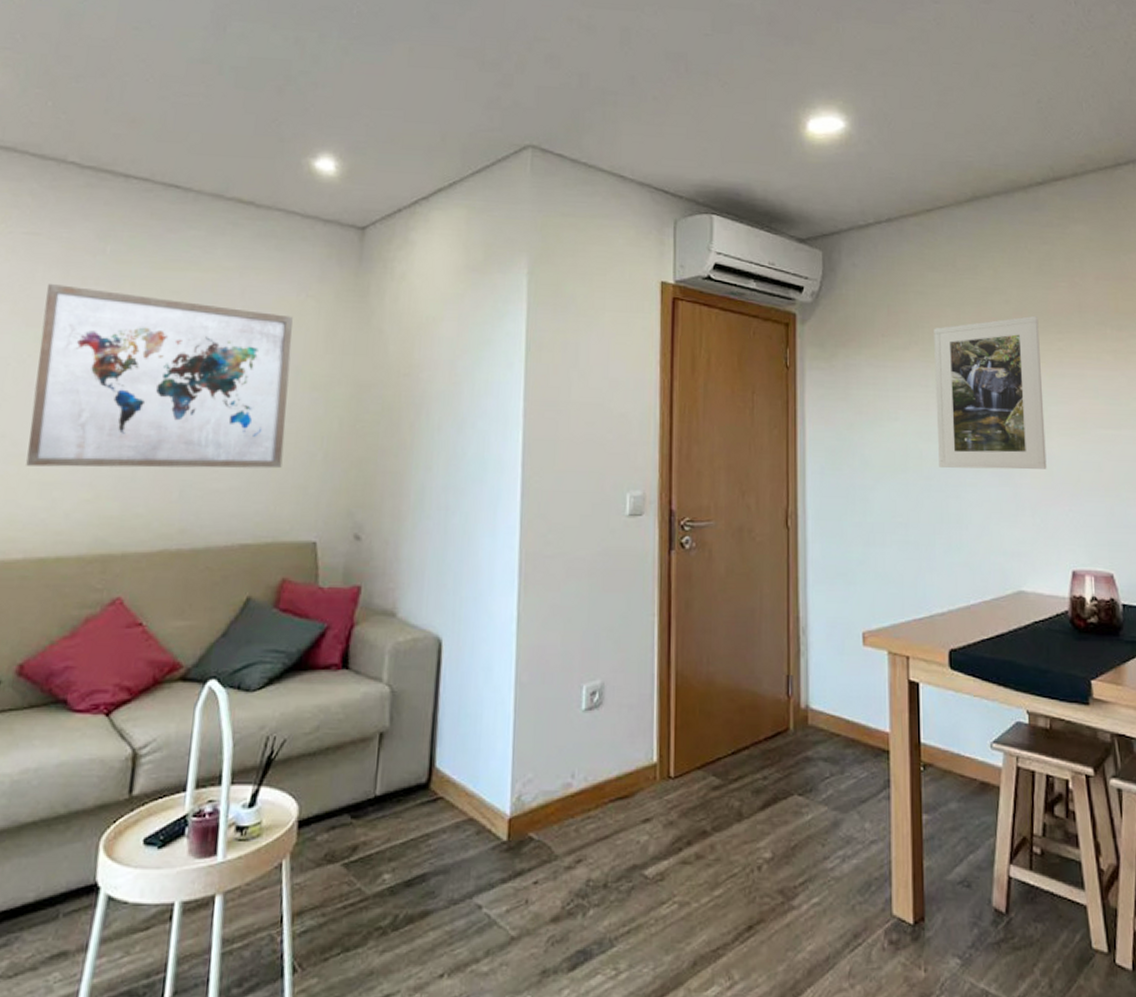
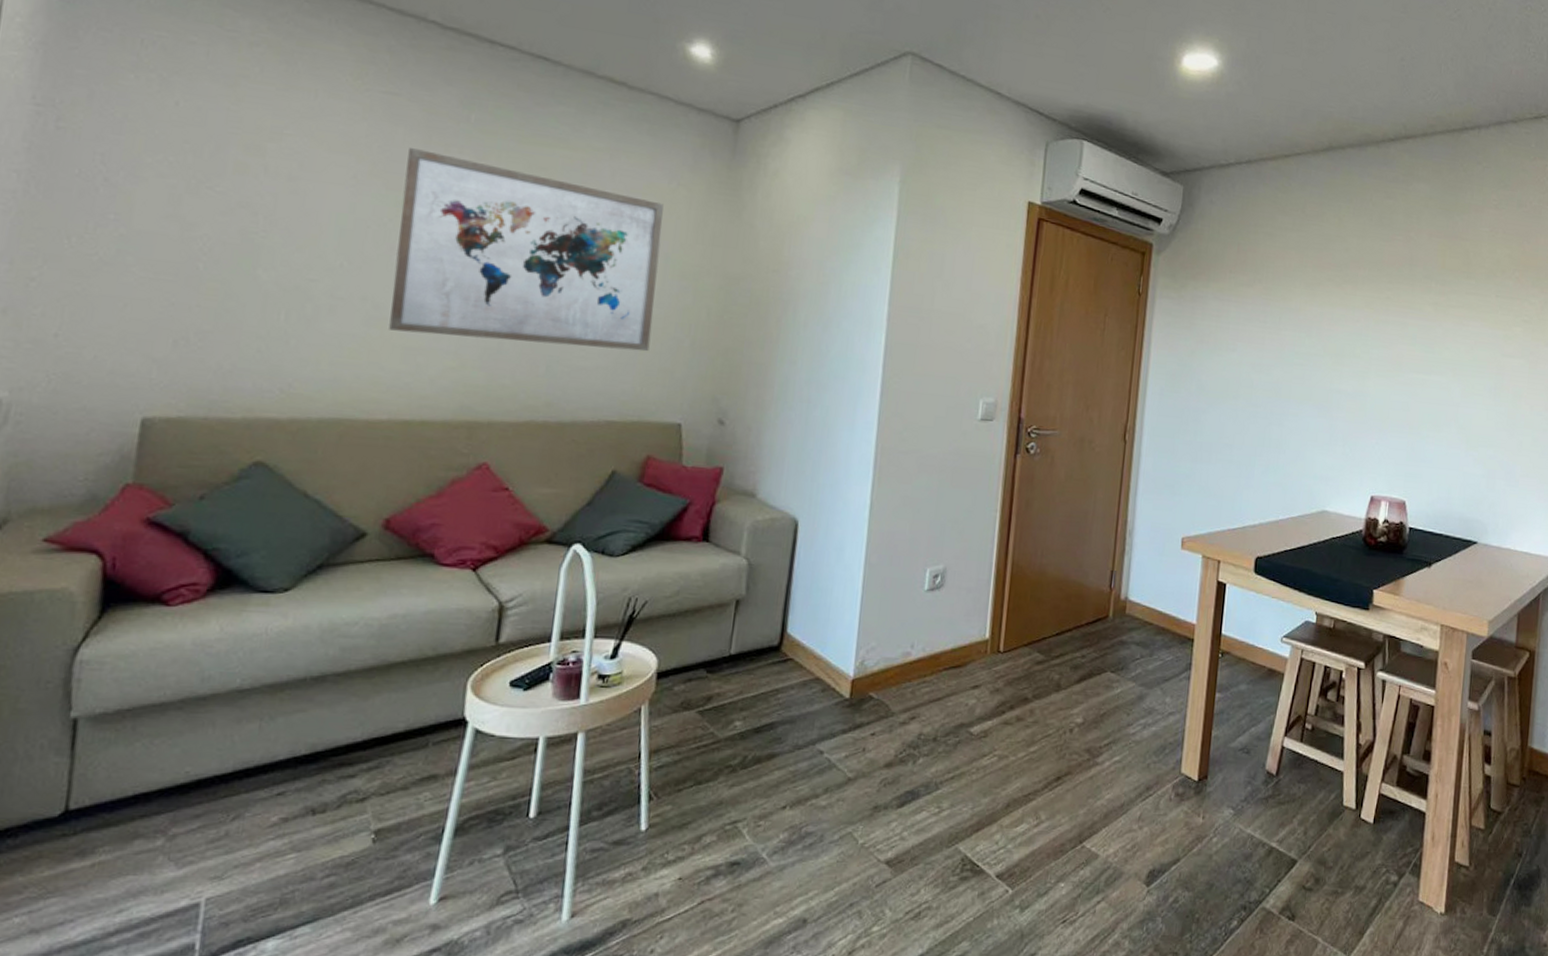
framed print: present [934,315,1047,470] -> none [1267,264,1373,405]

